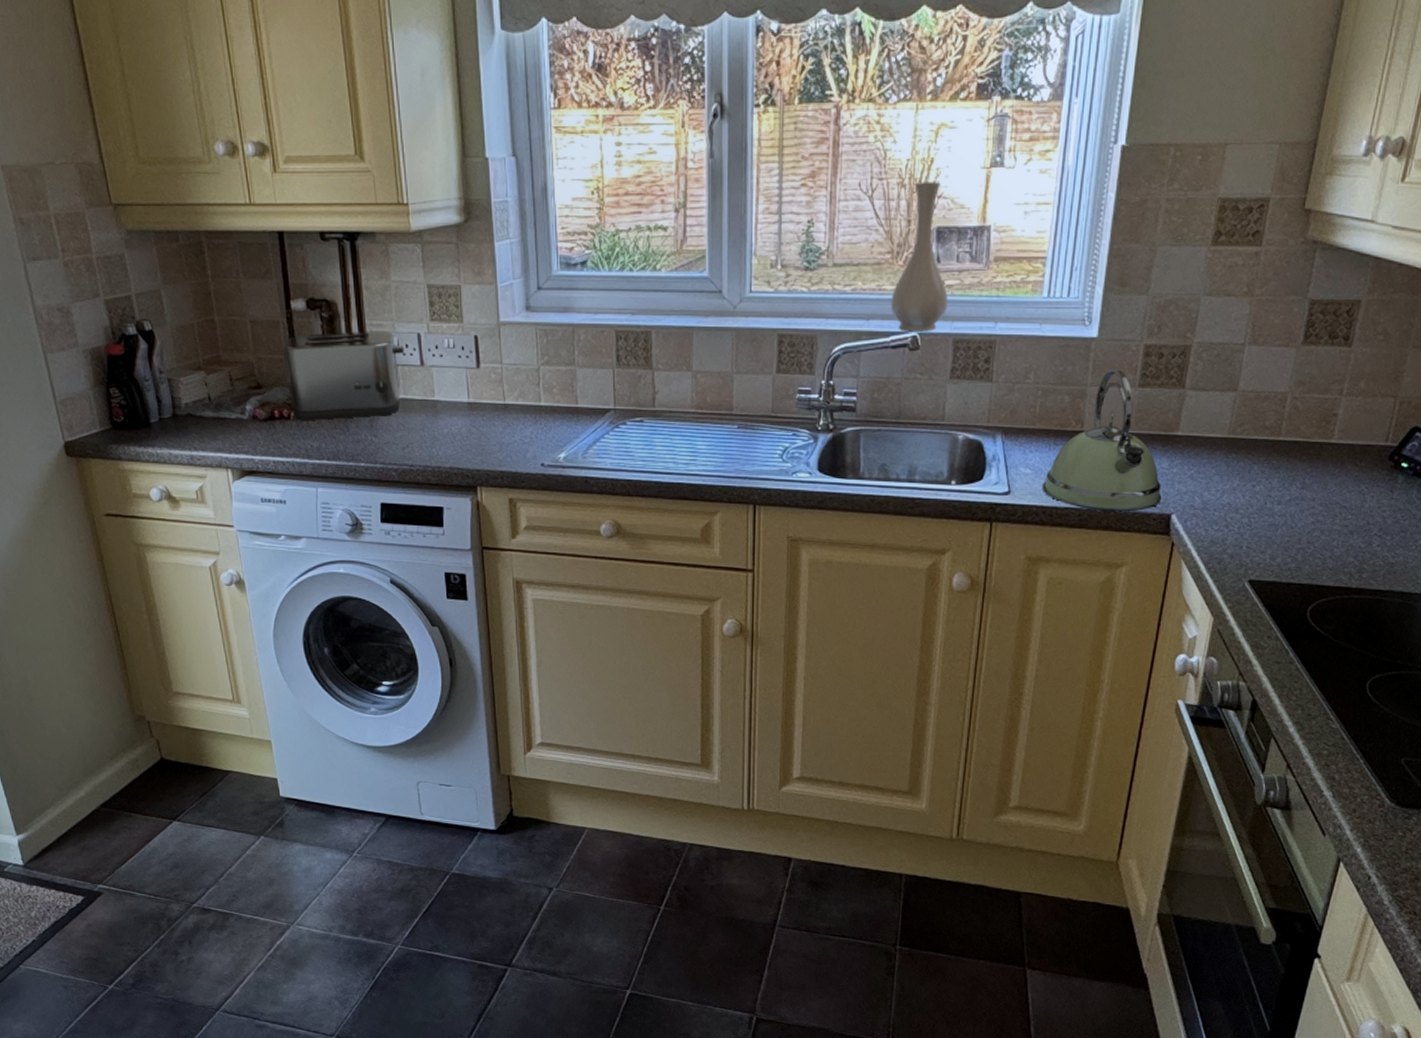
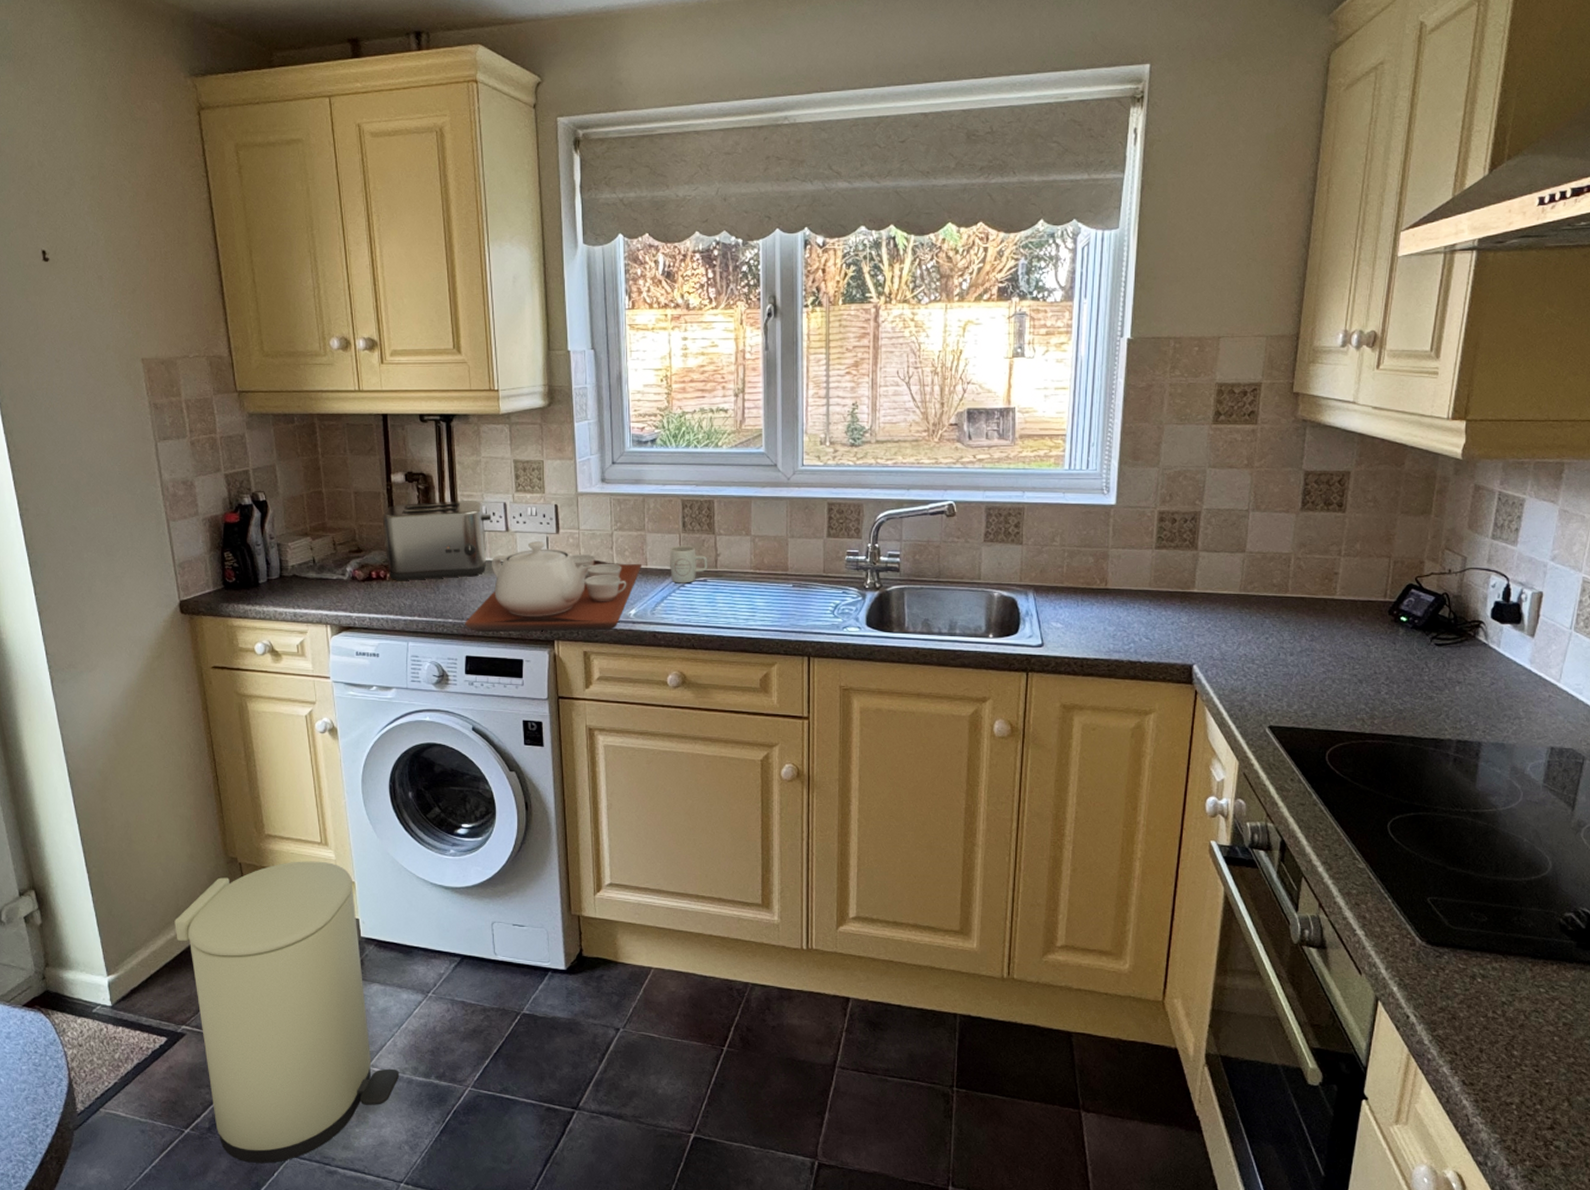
pedal bin: none [83,719,327,1018] -> present [174,861,400,1163]
tea set: none [378,370,573,477] -> present [465,535,643,632]
mug: none [603,382,645,424] -> present [670,545,708,584]
vase: present [890,182,948,333] -> none [928,370,979,501]
kettle: present [1043,369,1161,512] -> none [1073,533,1182,663]

